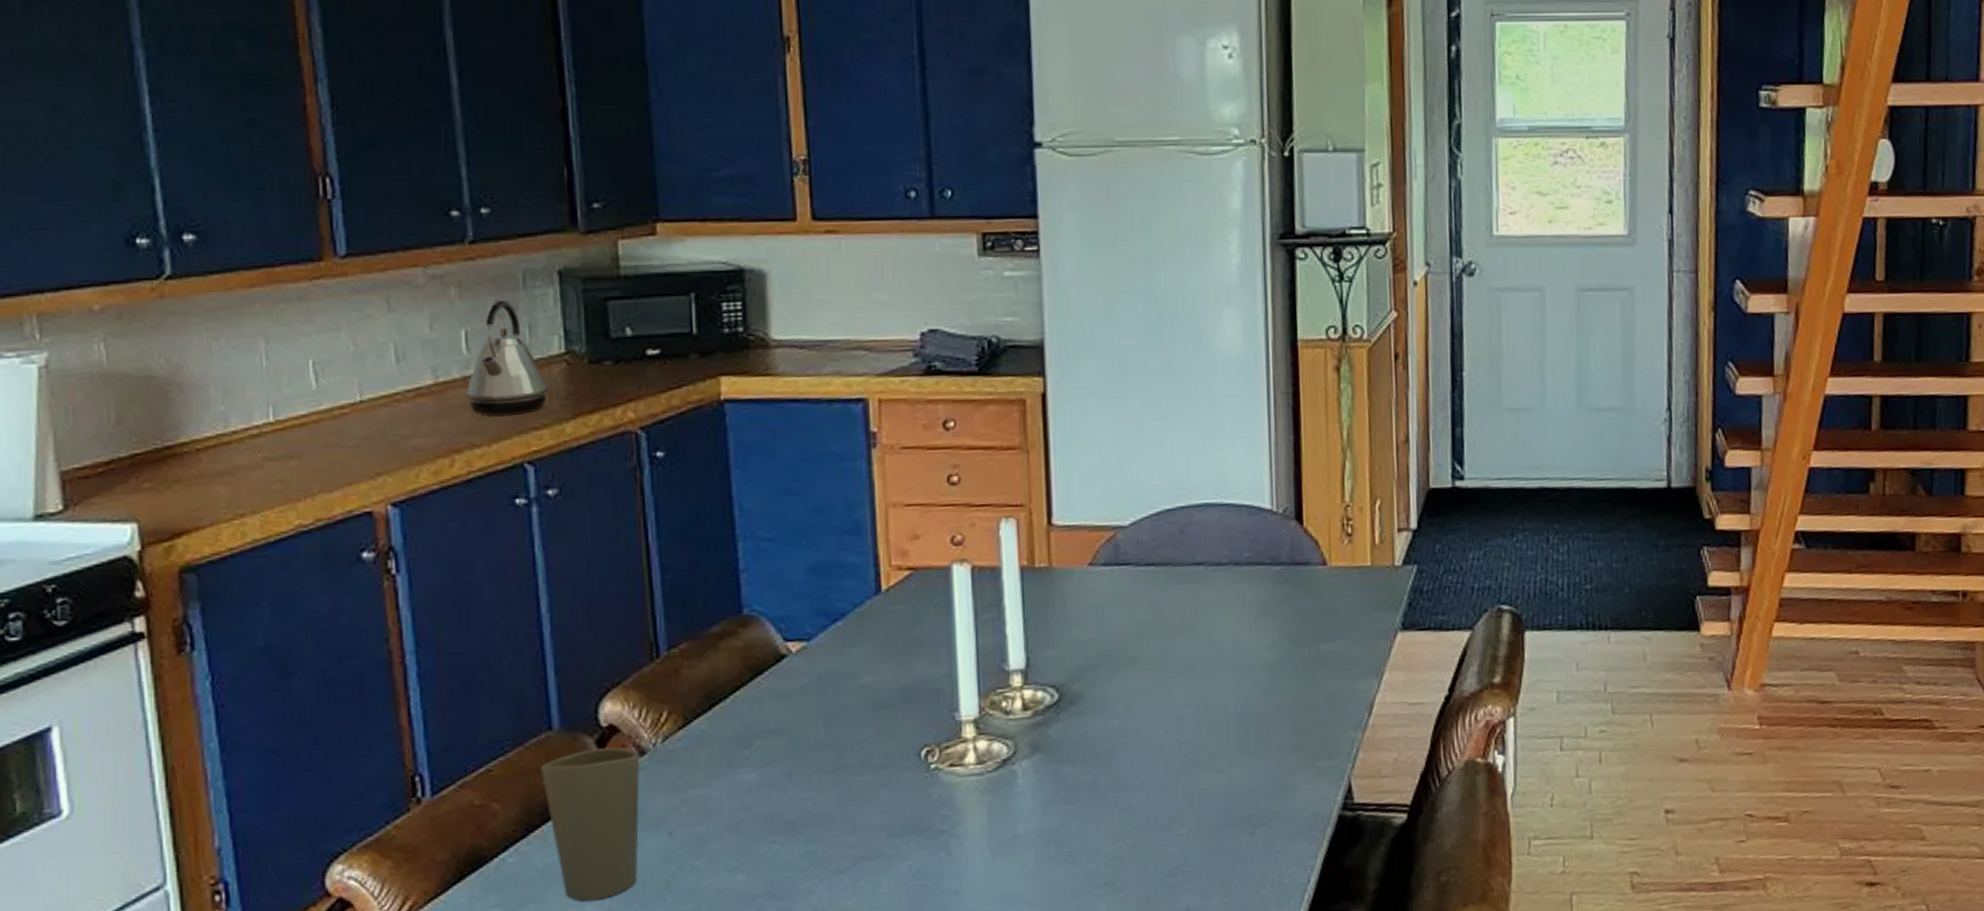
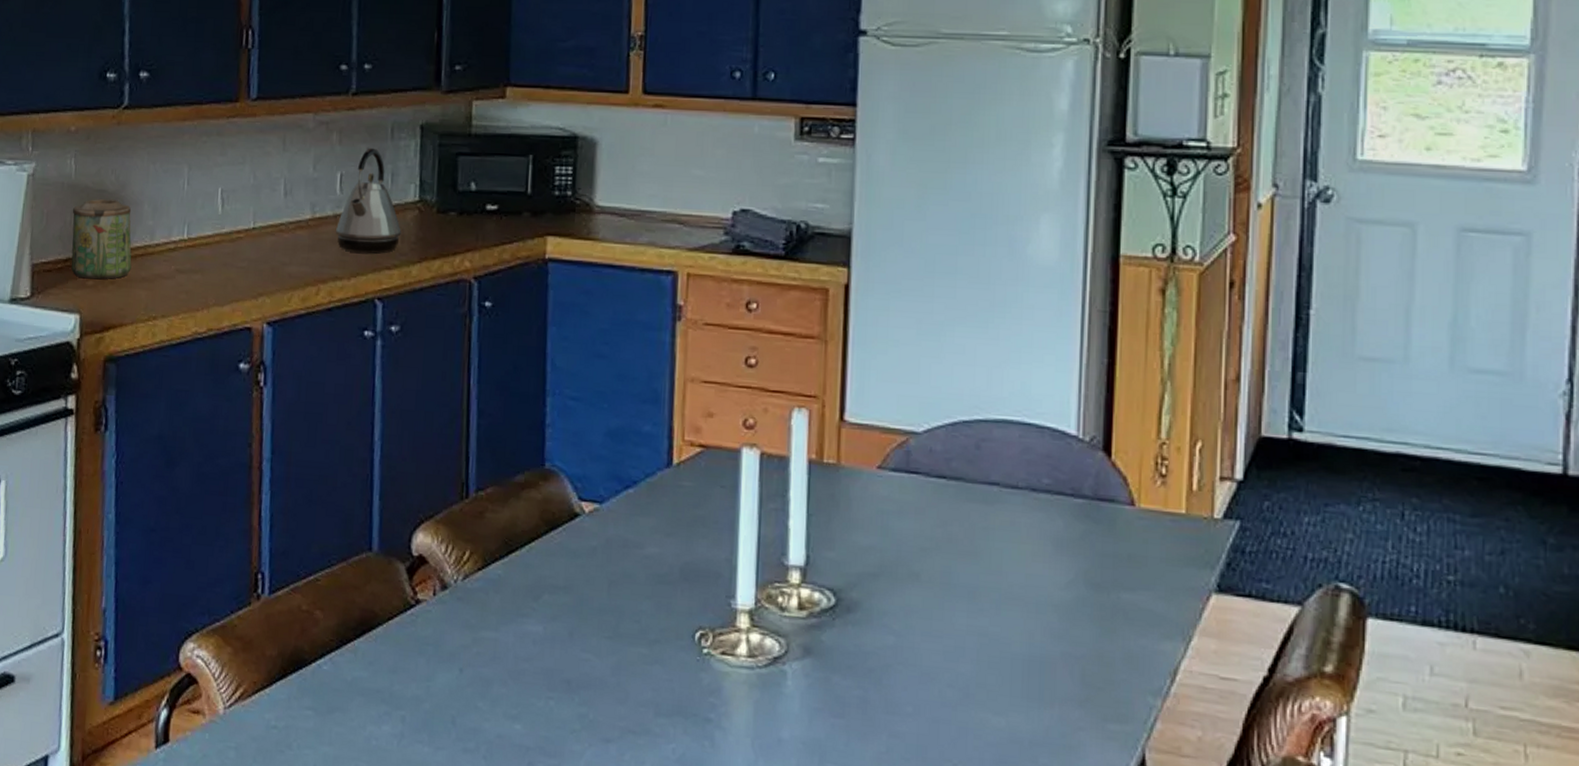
canister: none [109,385,202,481] -> present [71,198,132,280]
cup: present [540,747,641,901] -> none [358,575,443,721]

